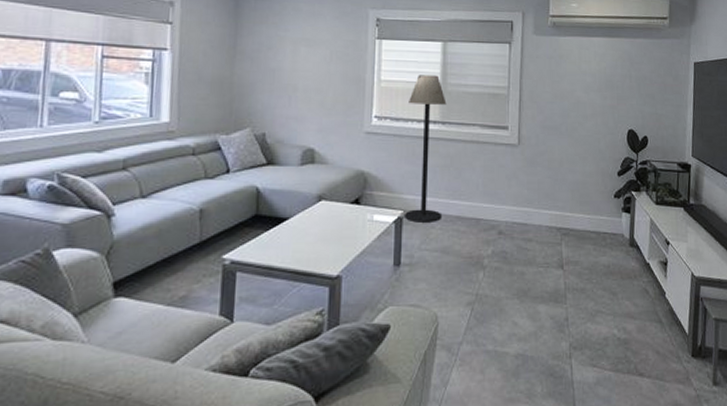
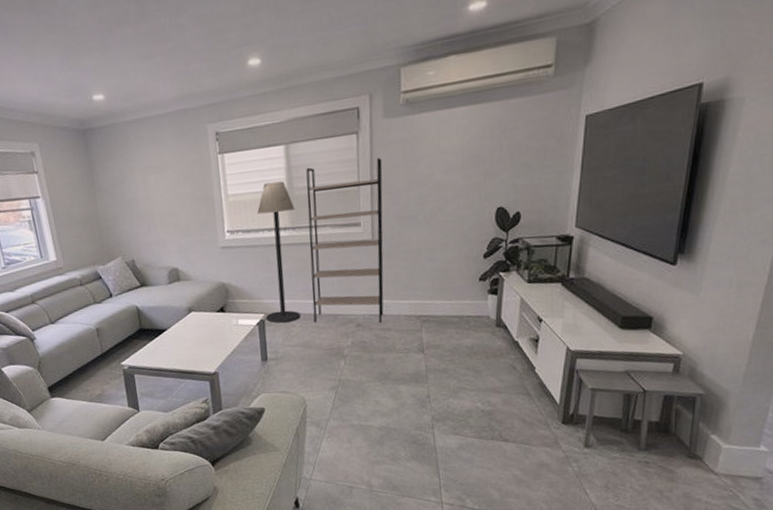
shelving unit: none [455,66,531,232] -> present [306,158,384,323]

